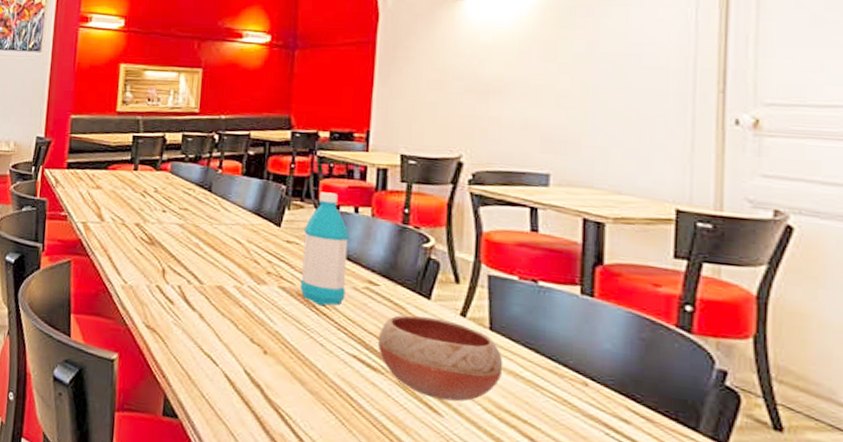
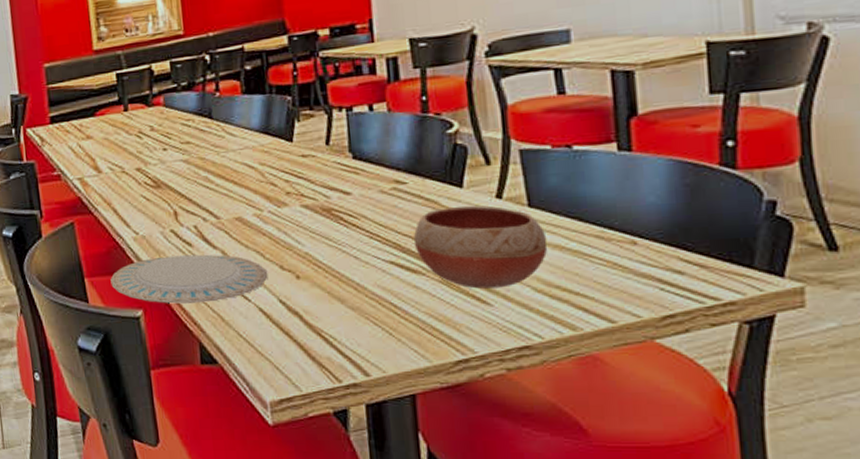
plate: none [94,307,238,360] -> present [110,254,268,304]
water bottle: present [300,191,350,306] -> none [317,94,373,217]

